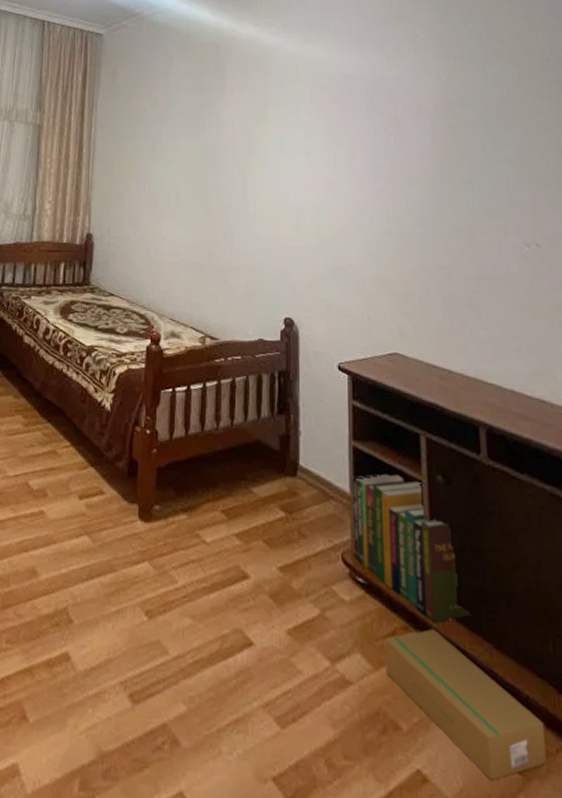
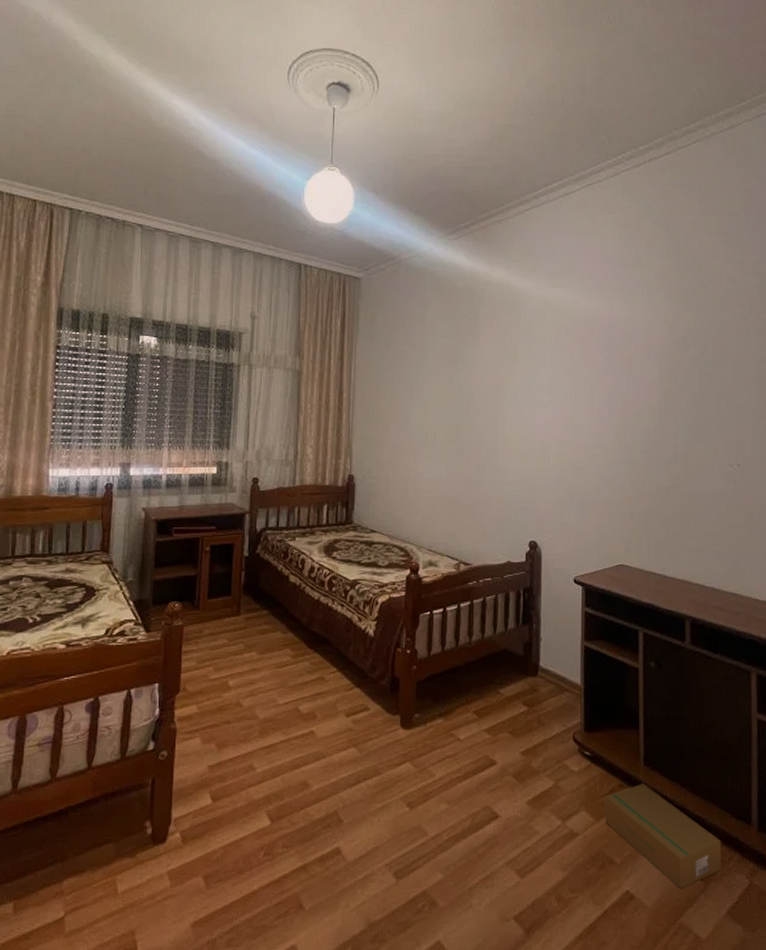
books: present [351,473,473,624] -> none [582,665,674,779]

